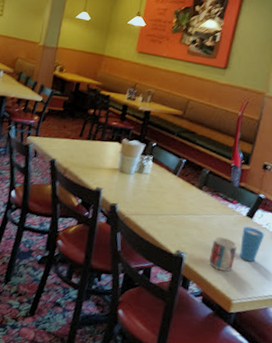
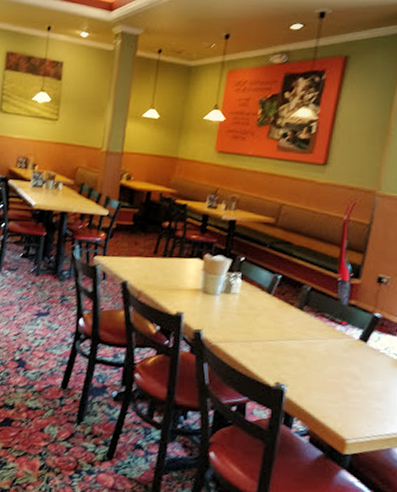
mug: present [208,236,238,272] -> none [315,364,350,406]
cup: present [240,226,265,262] -> none [353,352,383,394]

